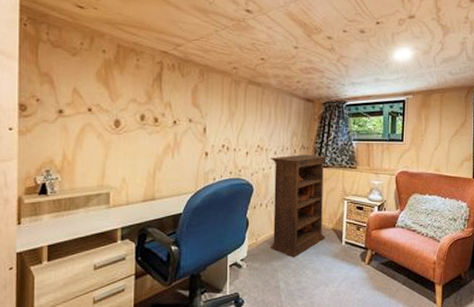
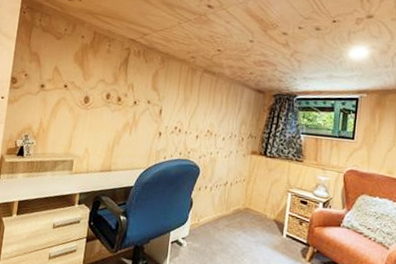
bookcase: present [269,155,328,258] -> none [210,142,275,244]

